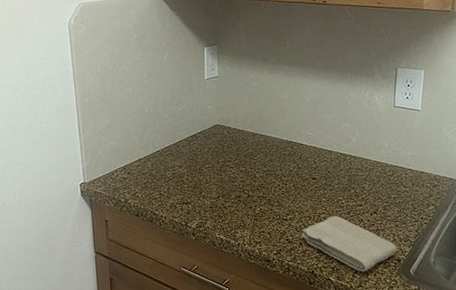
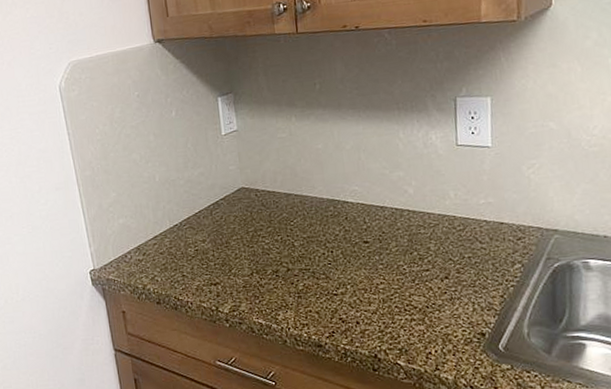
washcloth: present [301,215,397,272] -> none [356,285,480,352]

